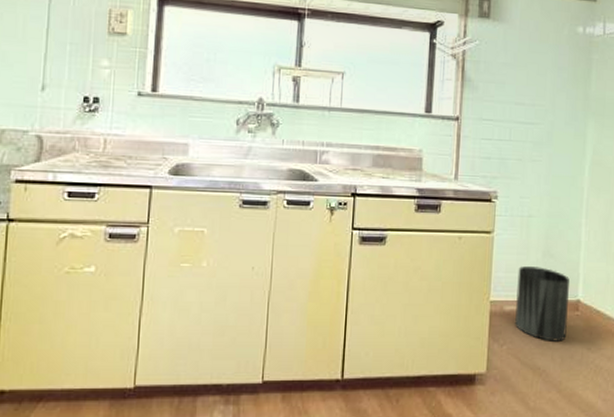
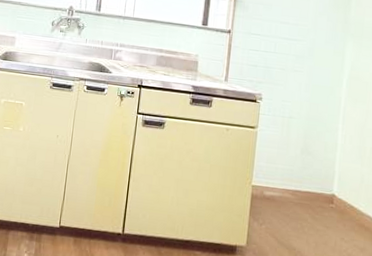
trash can: present [515,266,569,341] -> none [274,159,325,228]

